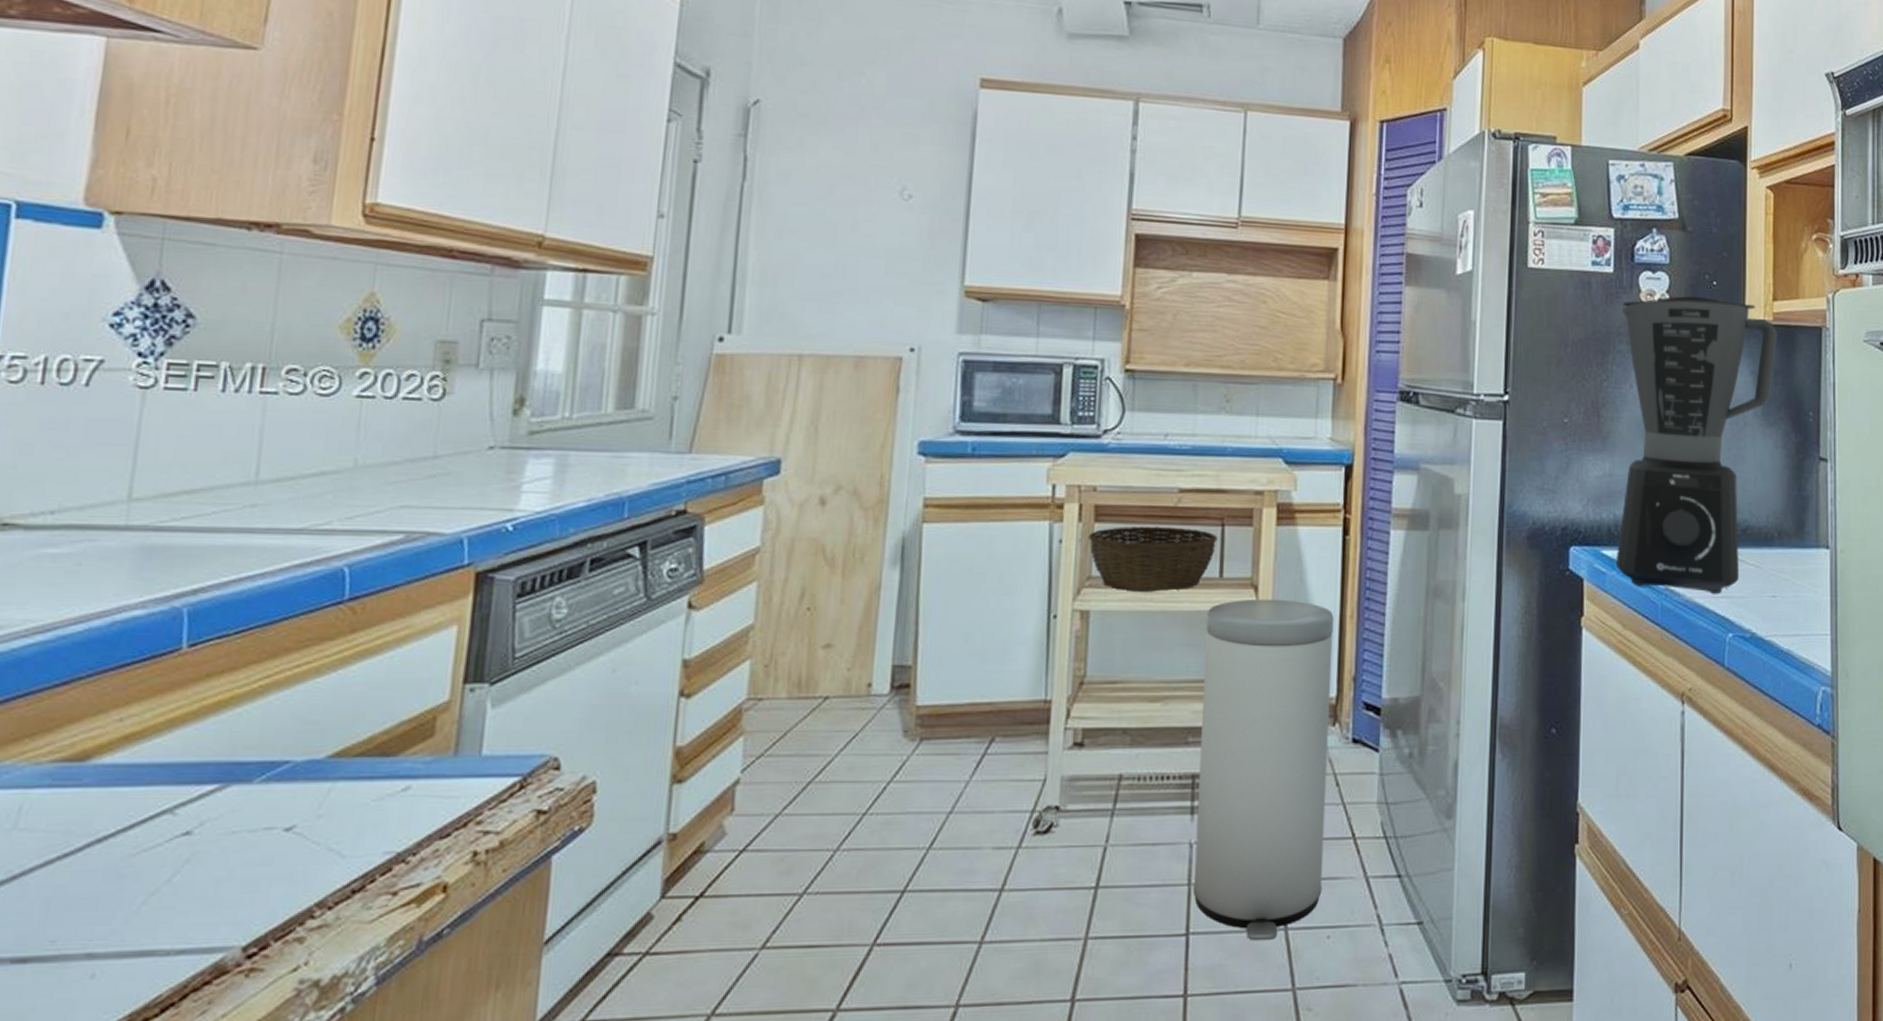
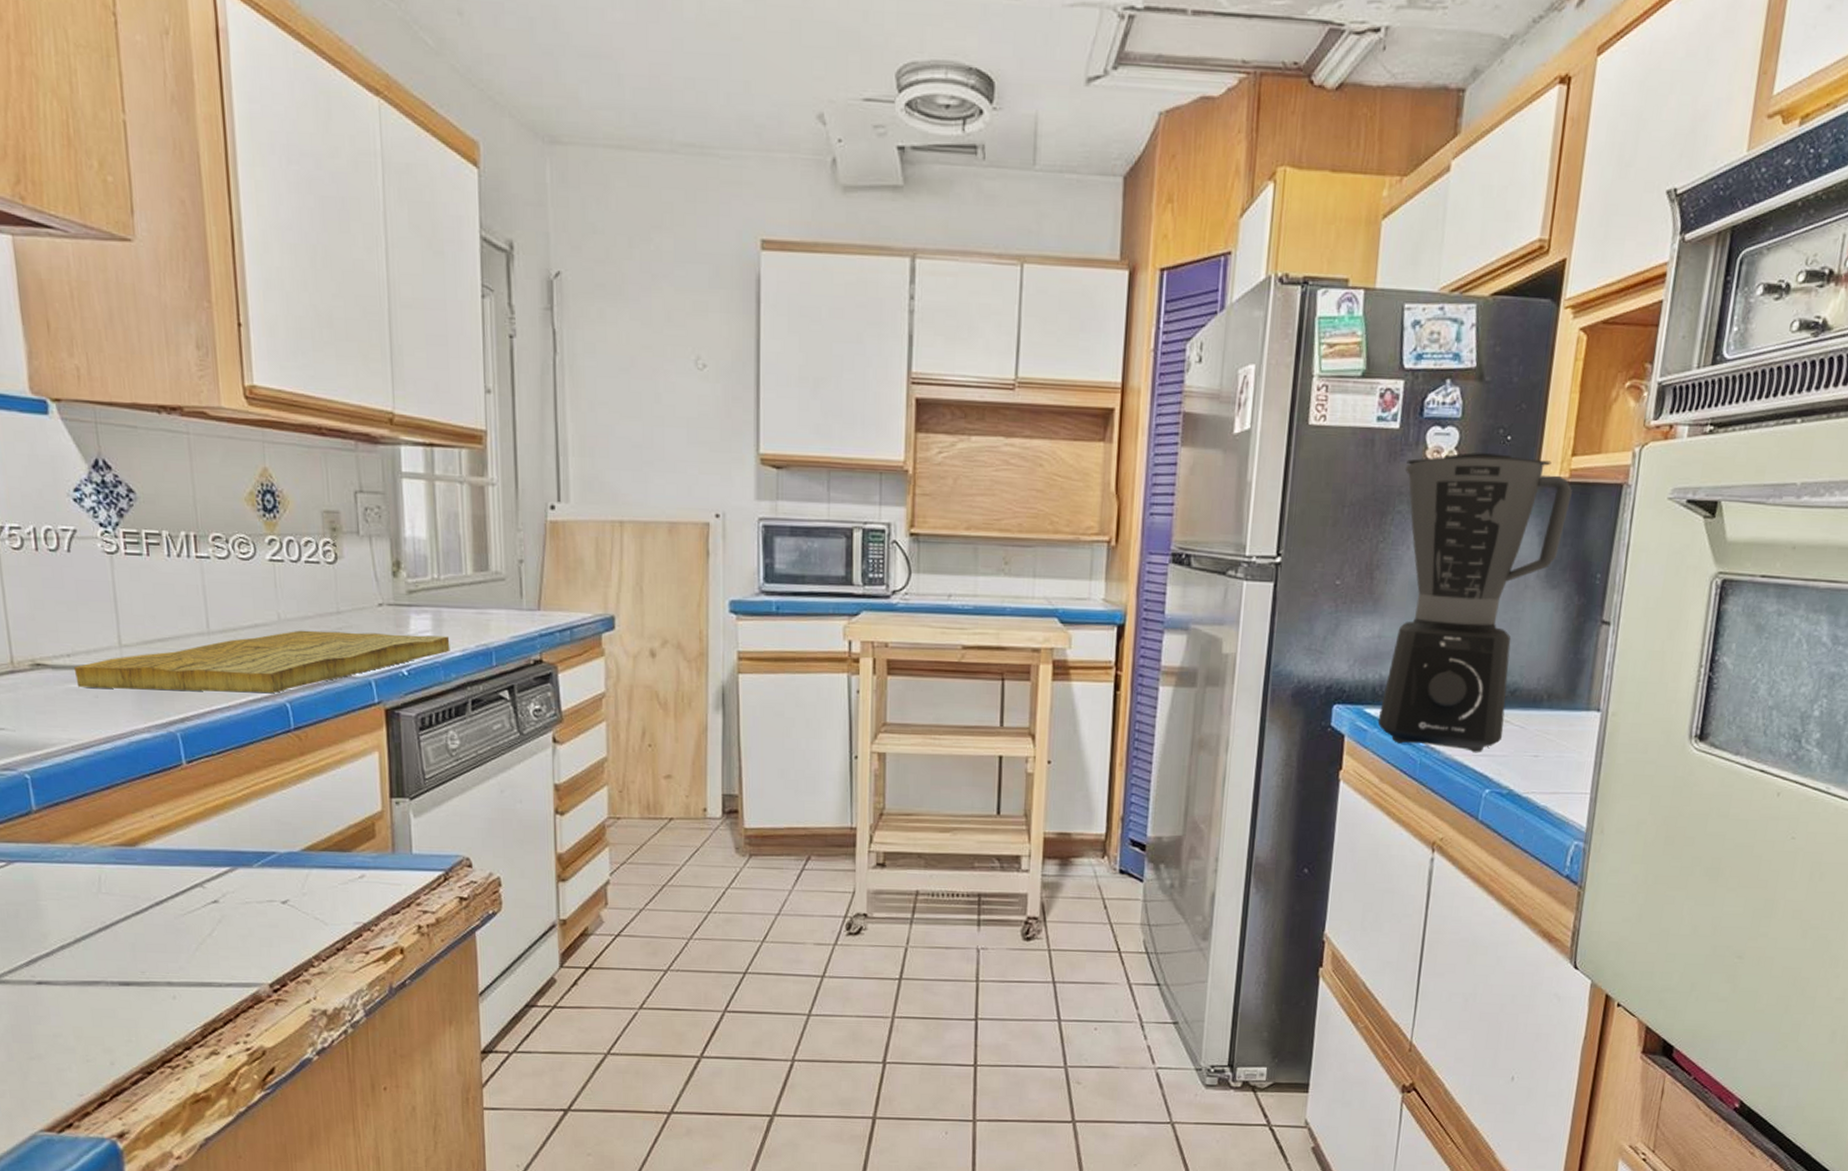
cutting board: none [55,478,574,555] -> present [73,630,450,693]
basket: present [1088,526,1218,592] -> none [882,679,998,738]
pedal bin: present [1193,598,1334,941] -> none [980,746,1105,1029]

